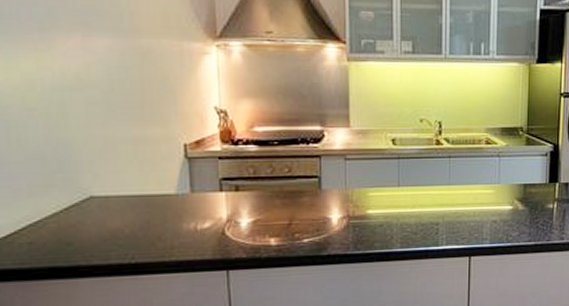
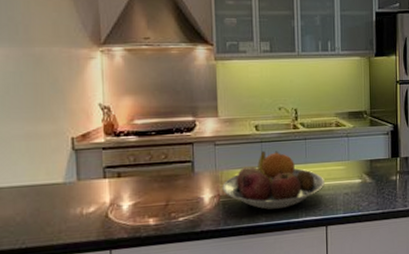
fruit bowl: none [353,168,470,236] -> present [222,150,325,210]

